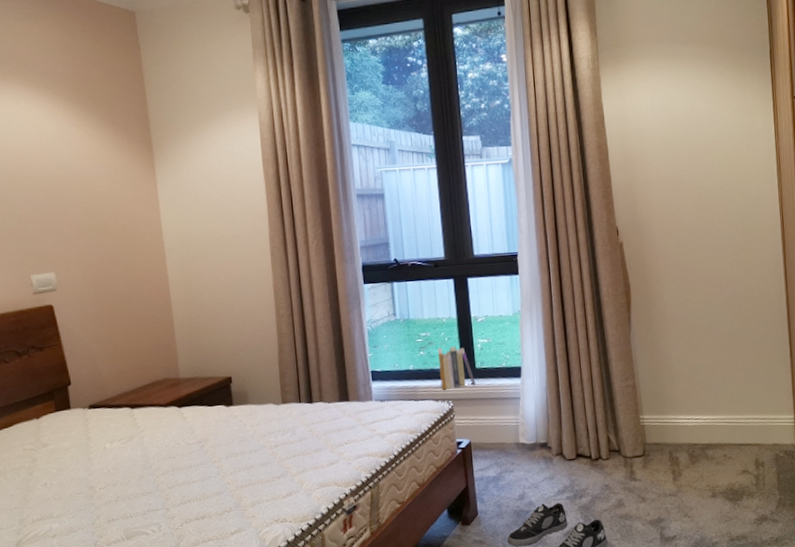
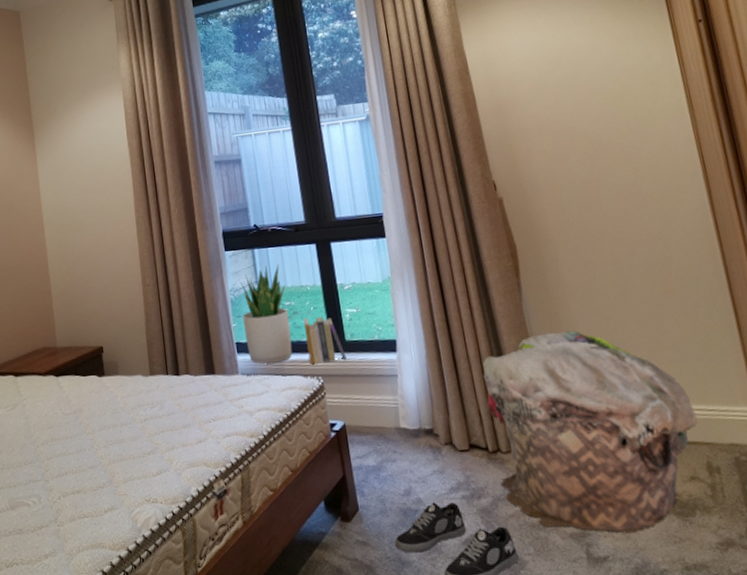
planter: none [377,298,426,391] -> present [240,265,292,365]
laundry basket: none [593,357,753,517] -> present [482,330,698,533]

